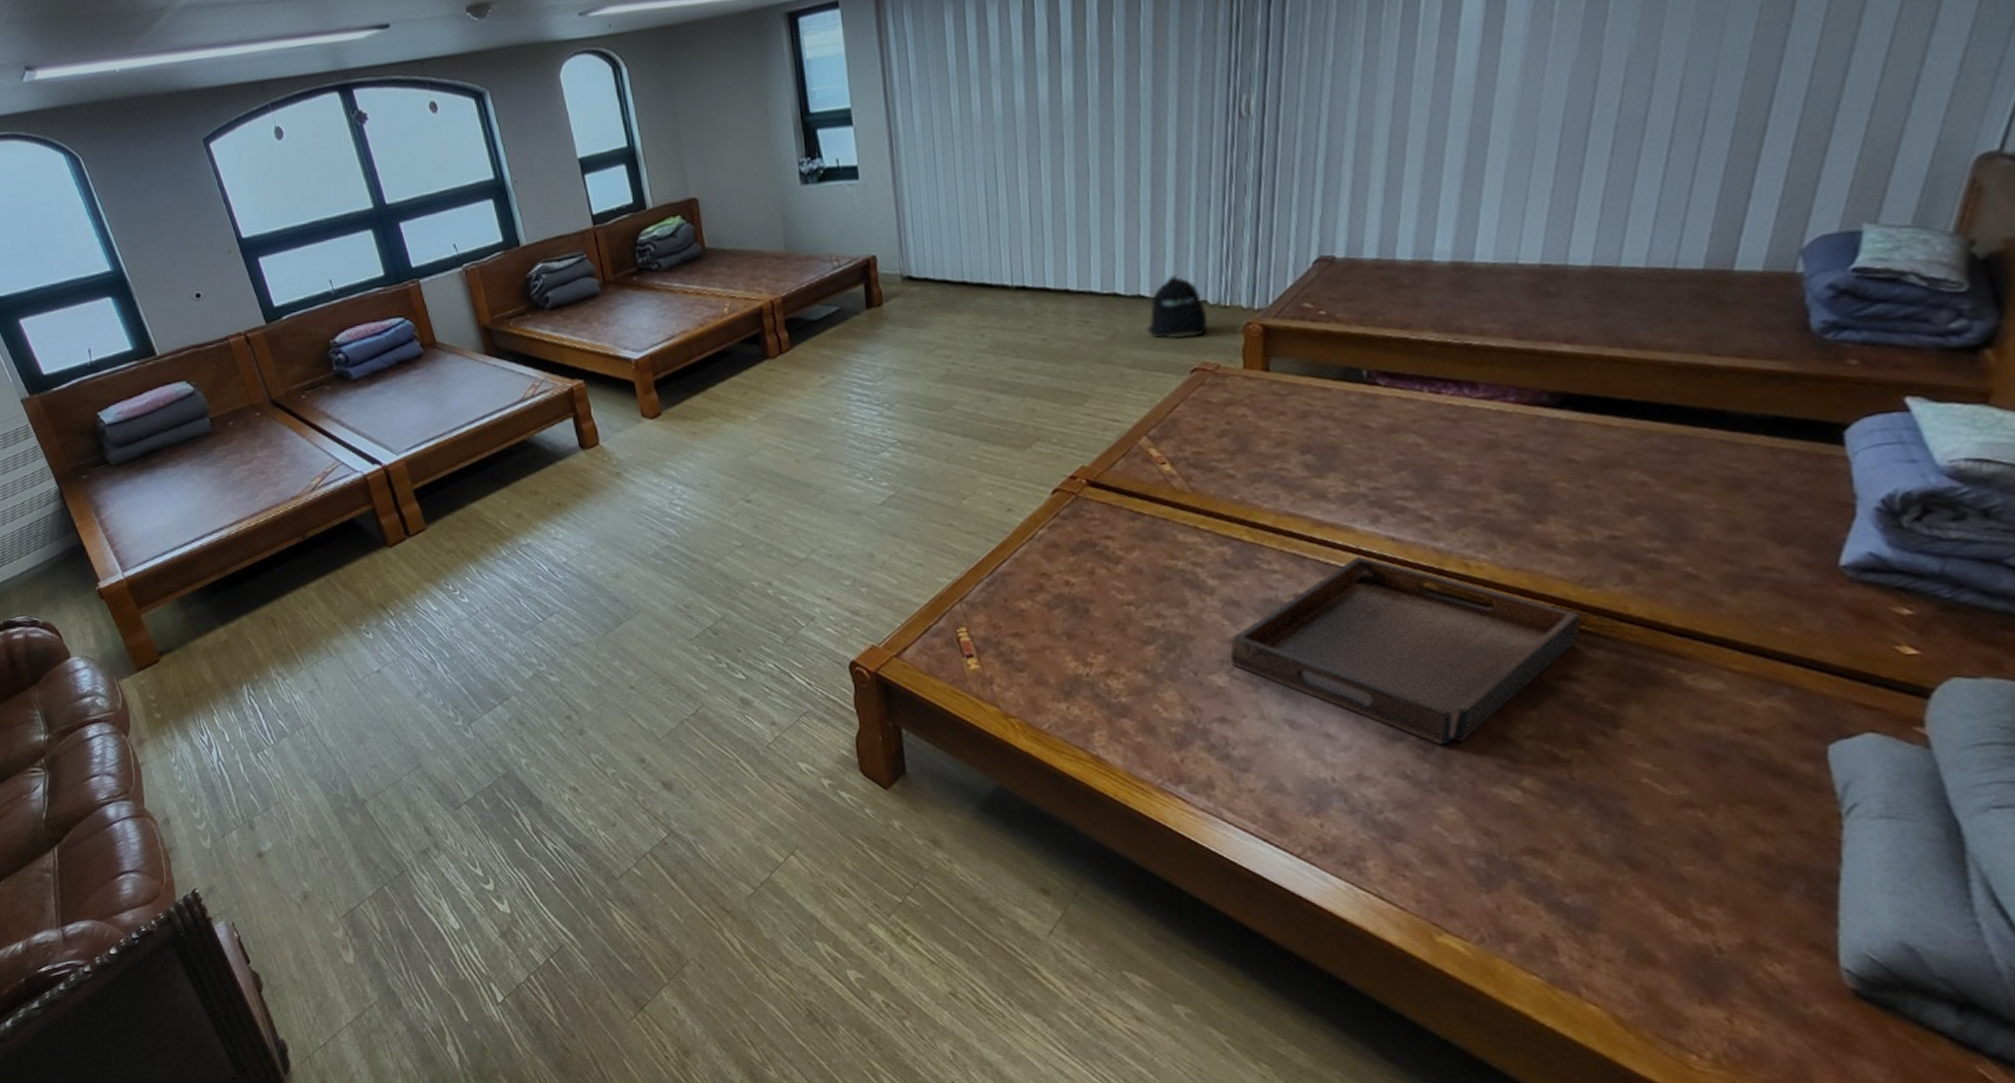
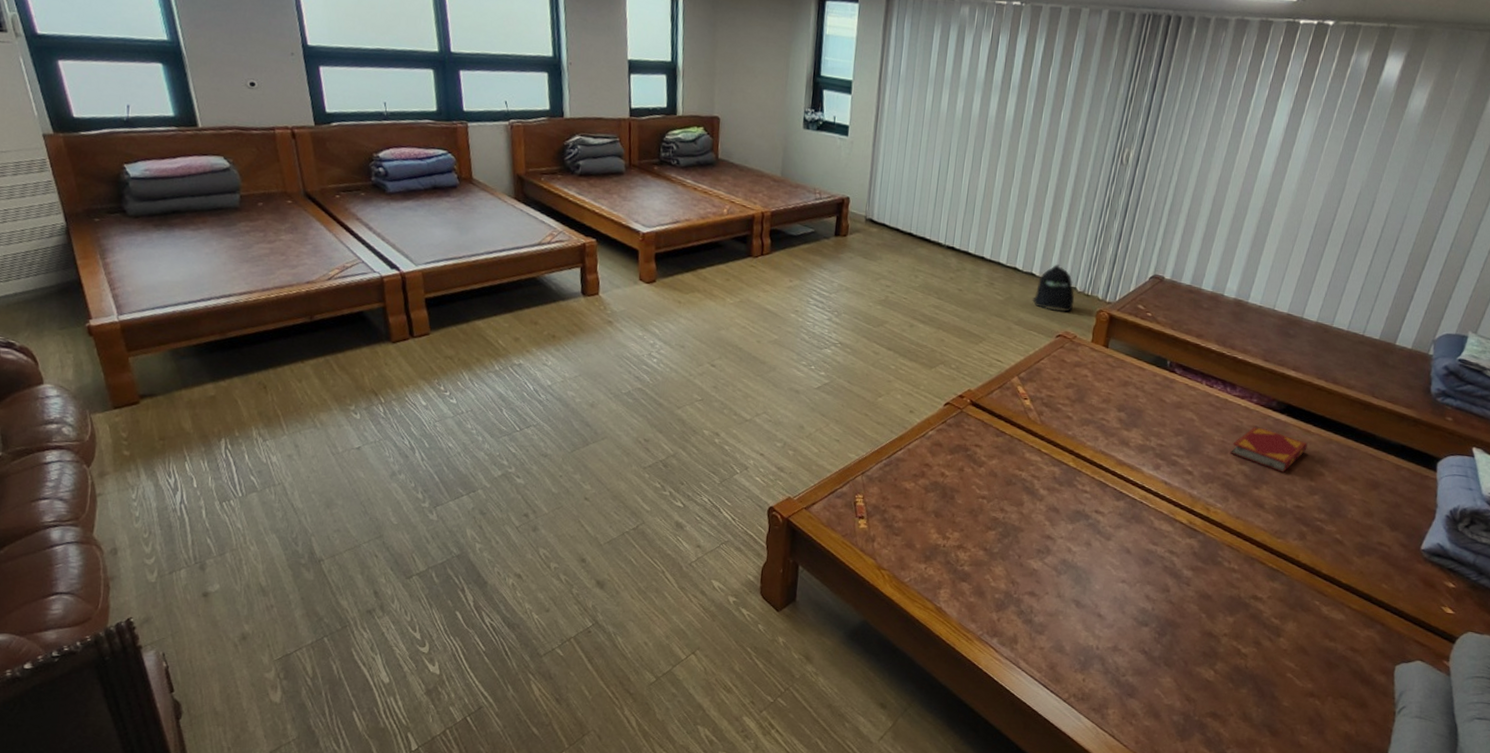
serving tray: present [1230,556,1582,746] -> none [1044,491,1271,634]
hardback book: none [1485,433,1611,493] -> present [1230,425,1308,473]

